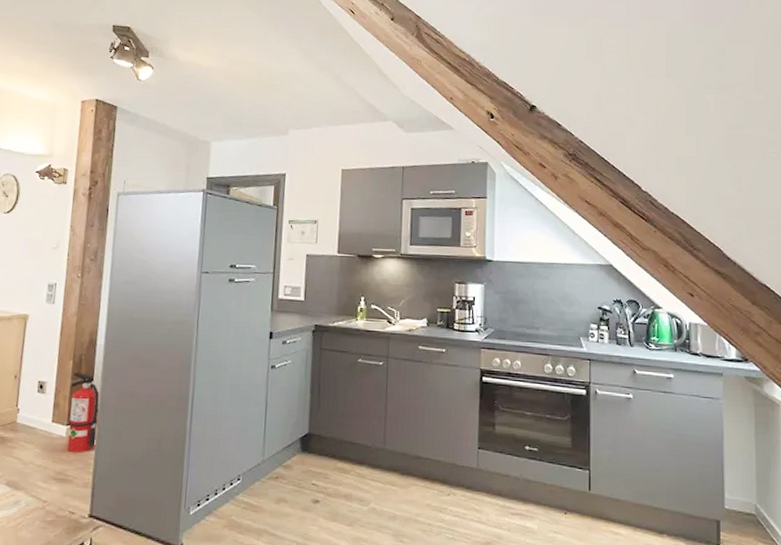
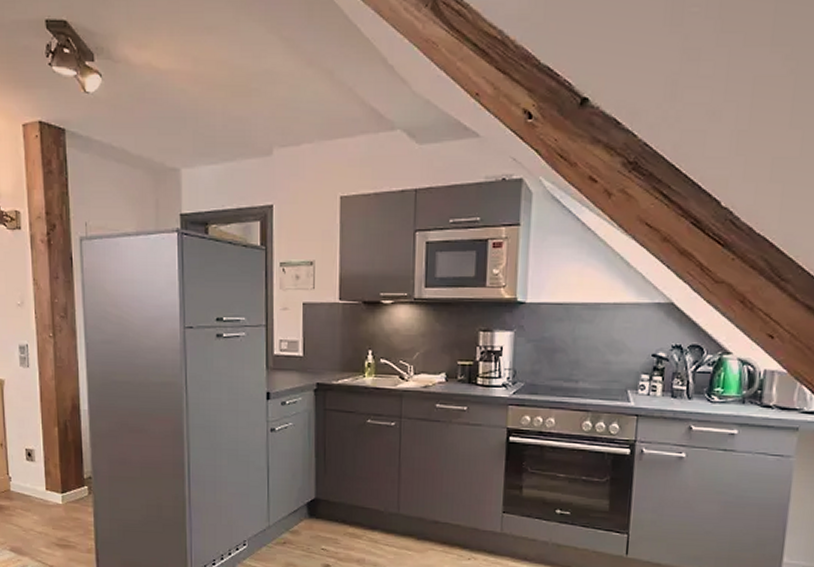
fire extinguisher: present [67,372,100,453] -> none [56,438,93,520]

